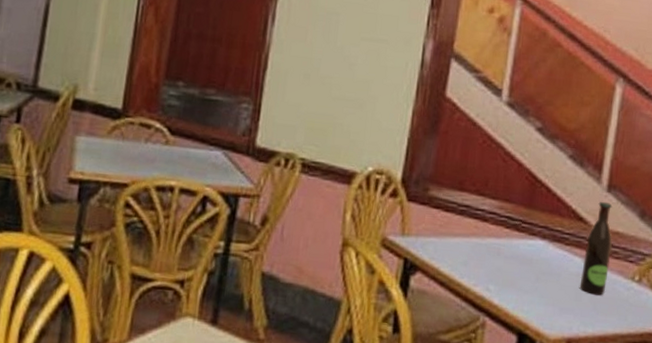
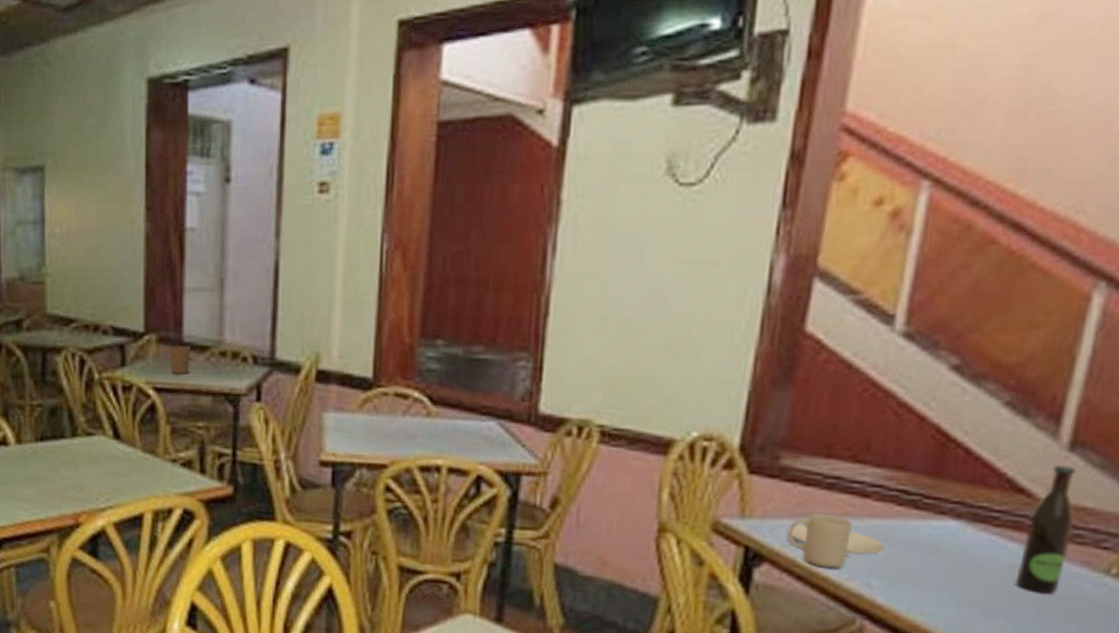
plate: none [433,241,499,266] -> present [786,524,887,555]
cup: none [434,233,477,277] -> present [787,514,852,569]

